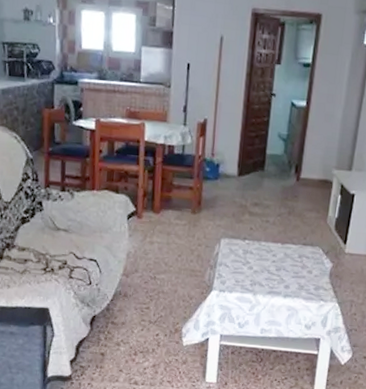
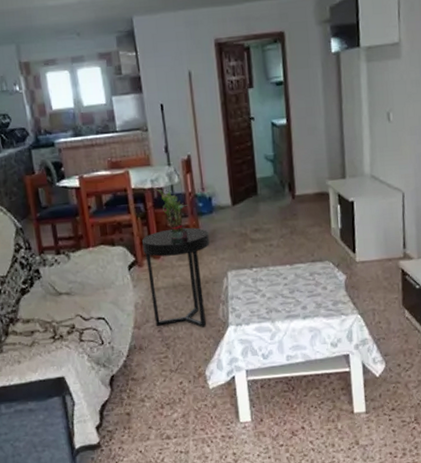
side table: none [143,187,211,287] -> present [142,227,210,328]
potted plant: none [167,145,197,199] -> present [155,188,190,239]

